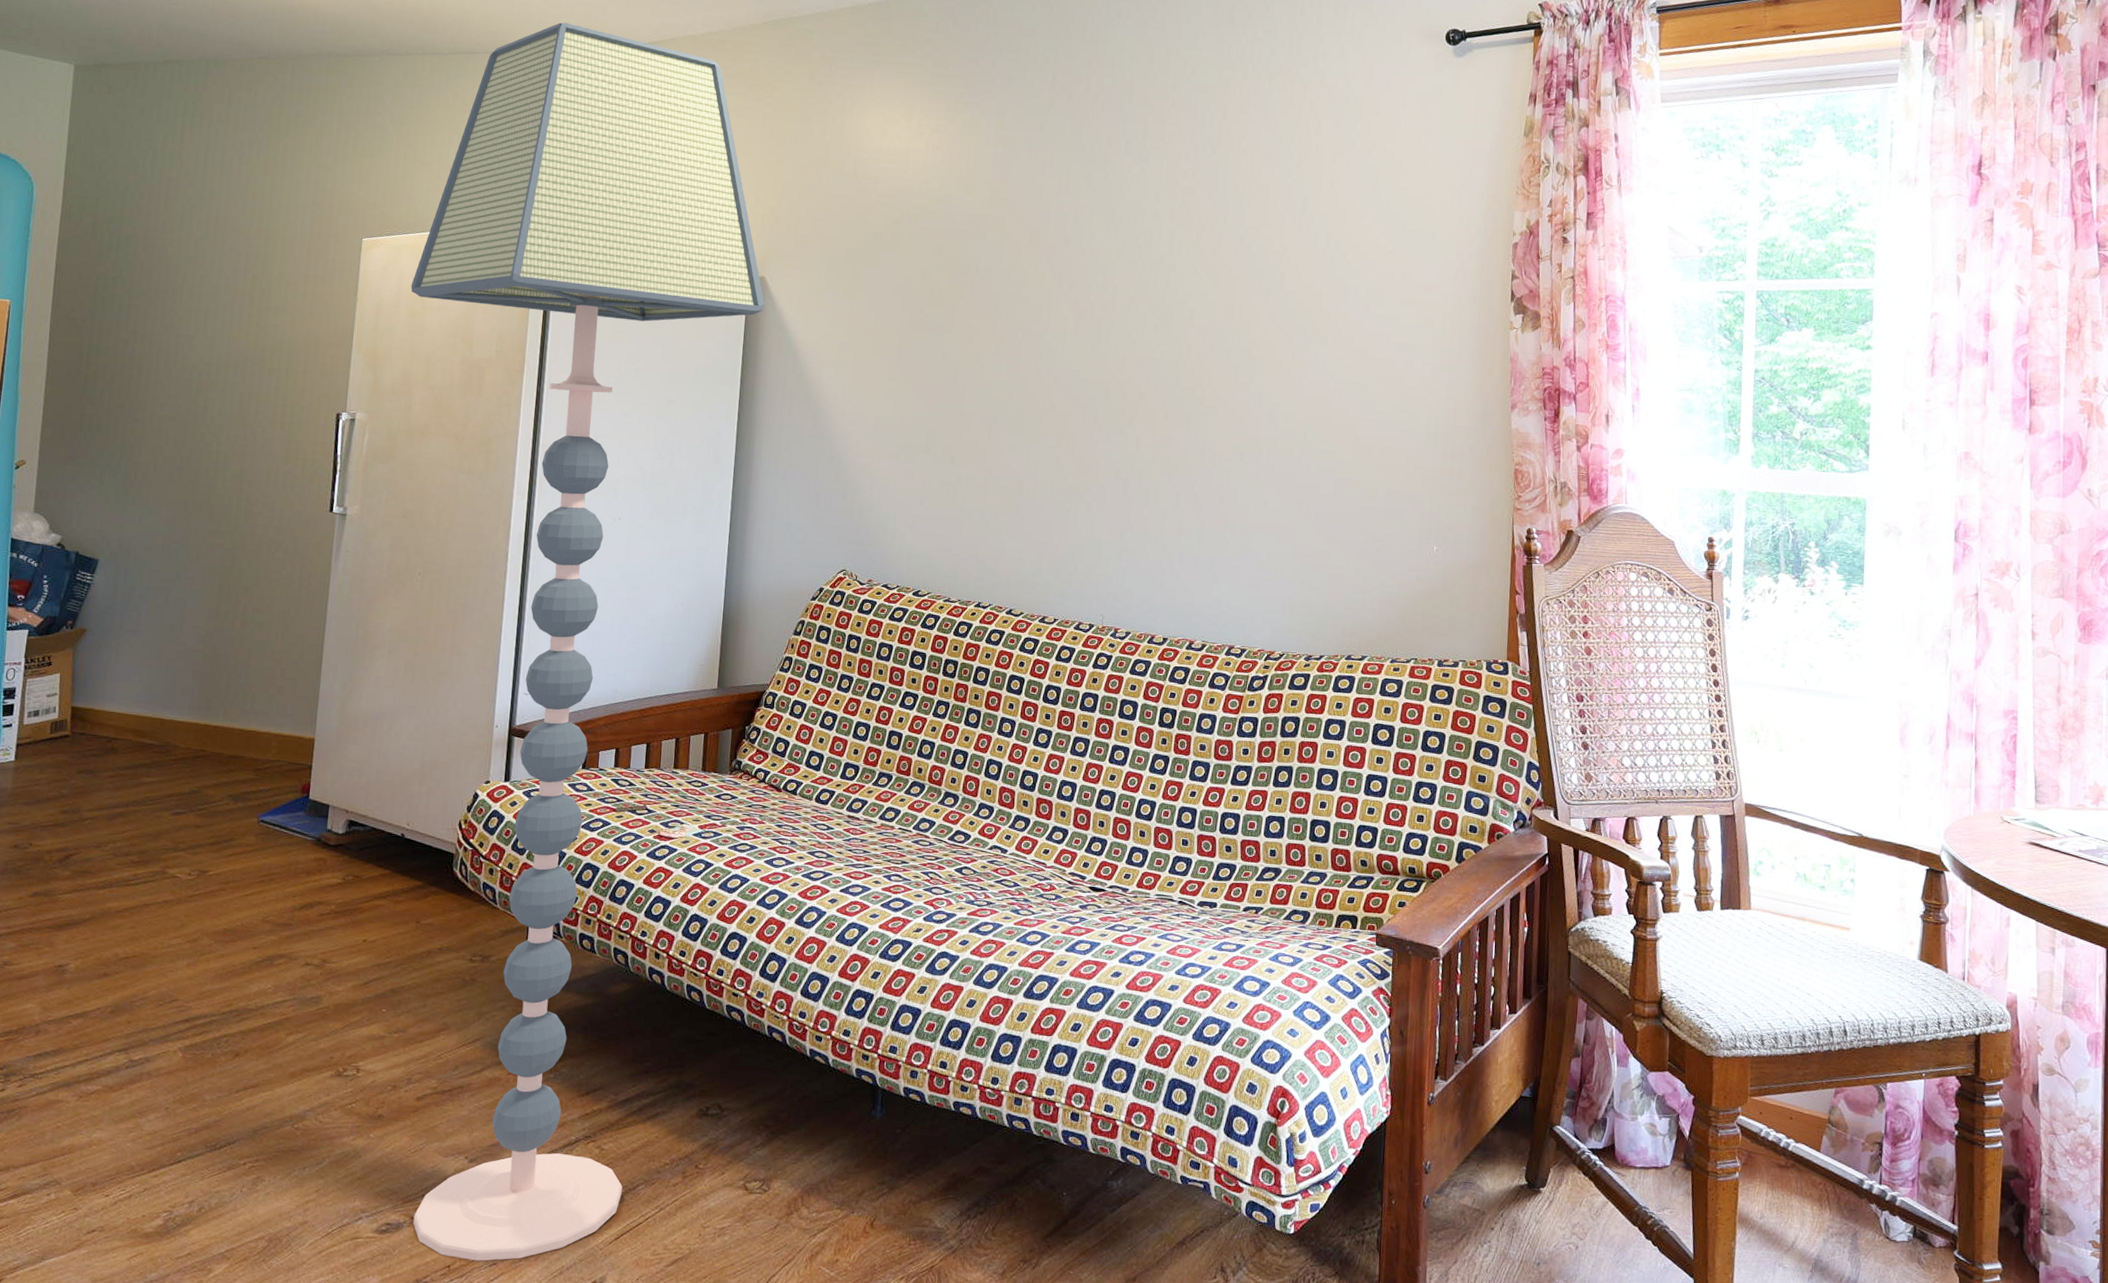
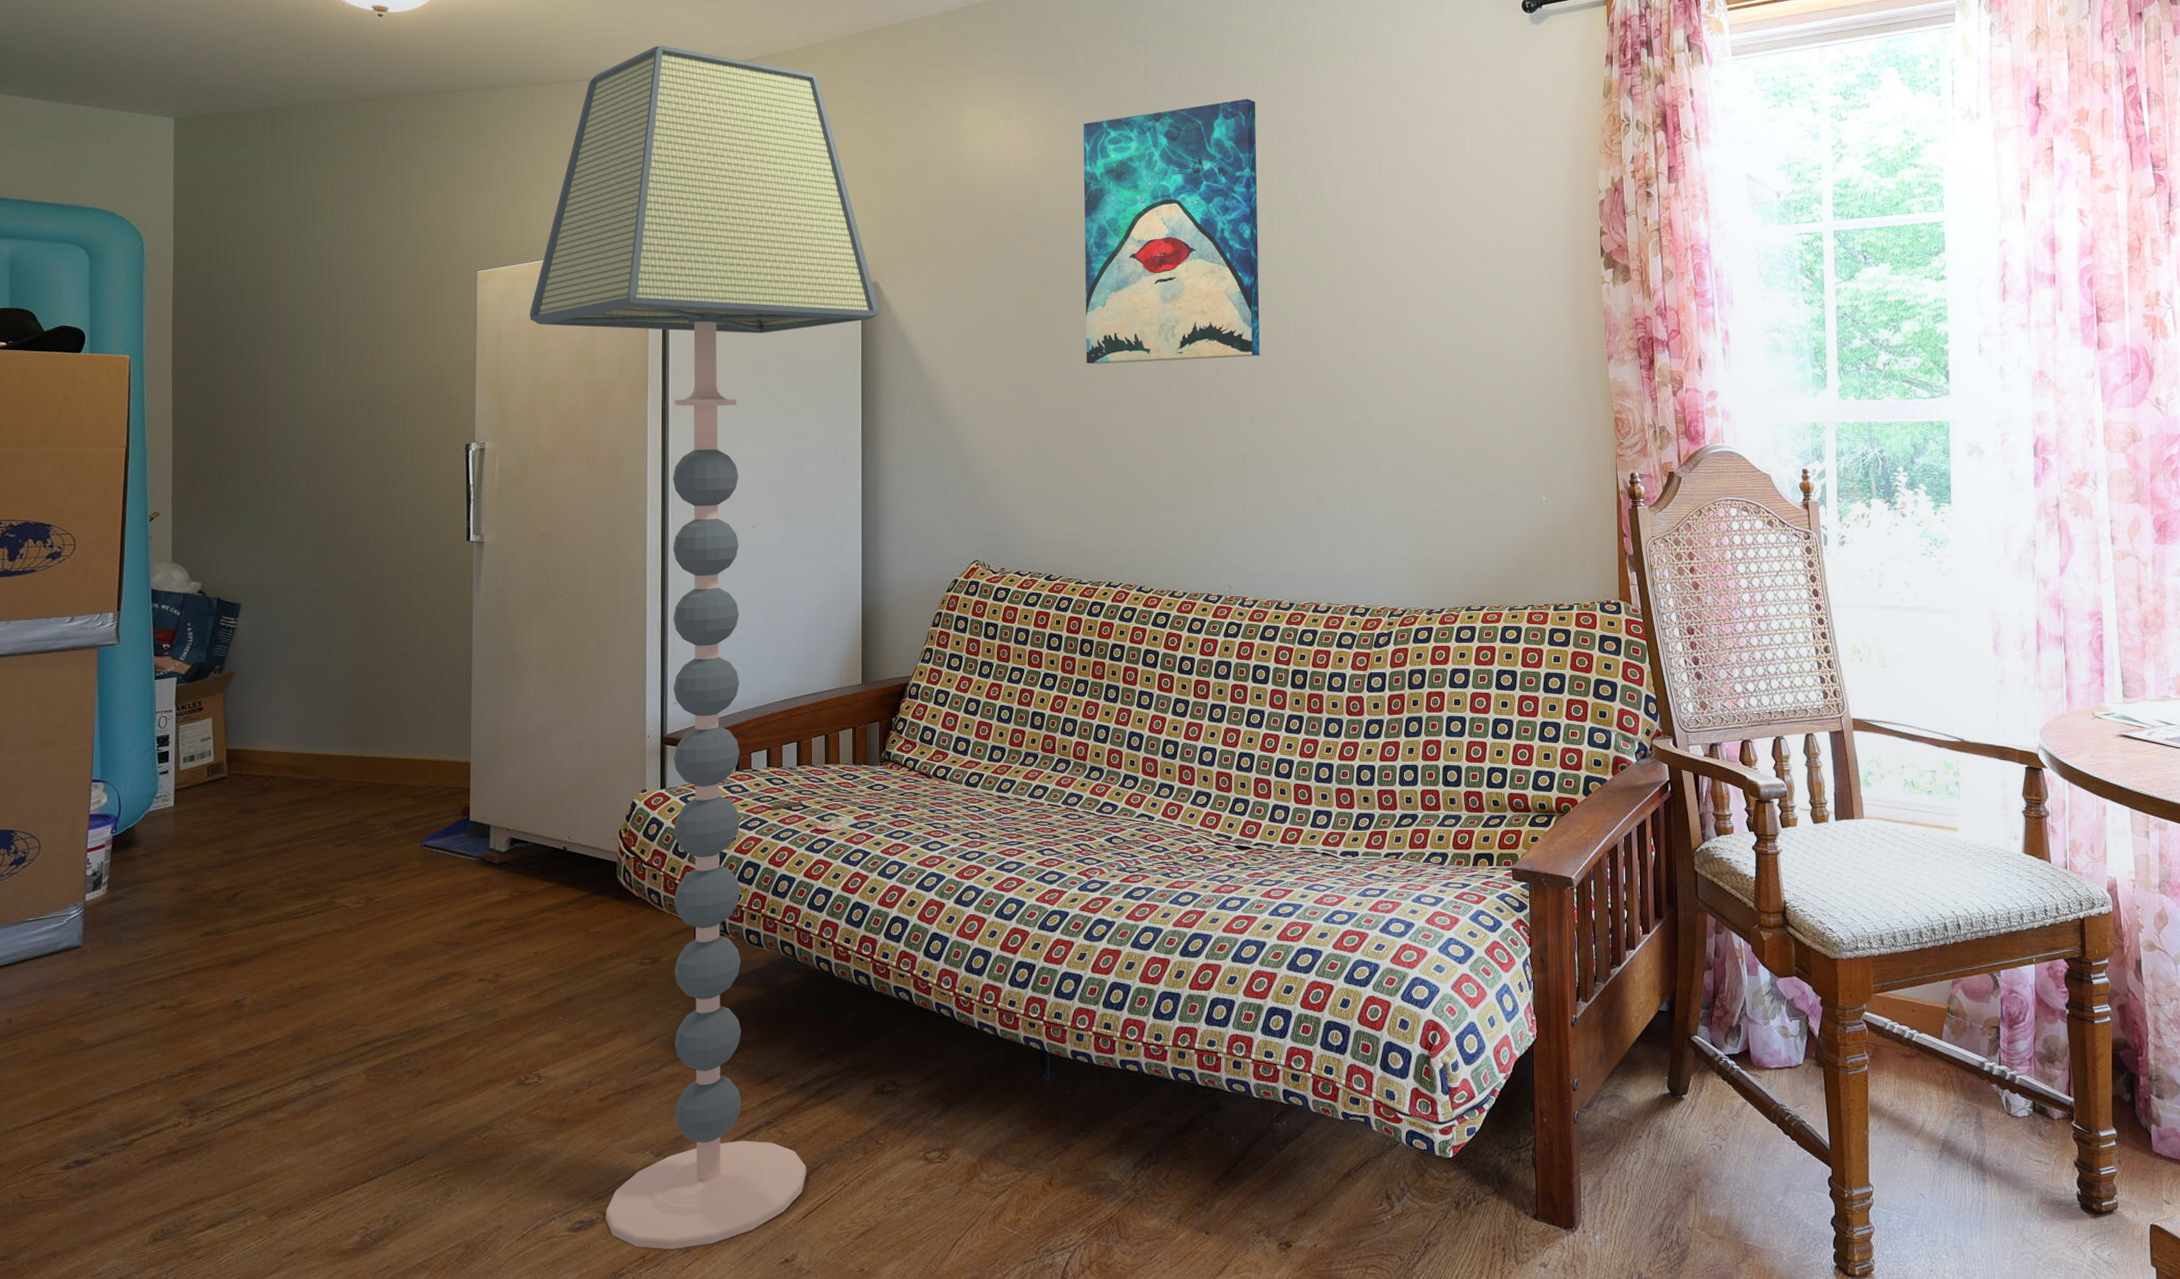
wall art: none [971,114,1164,380] -> present [1083,99,1260,364]

